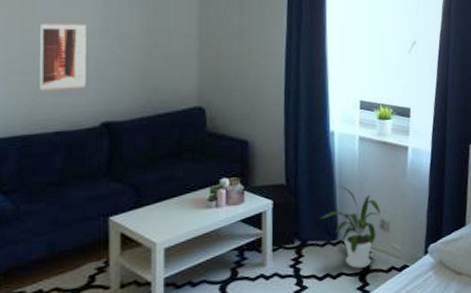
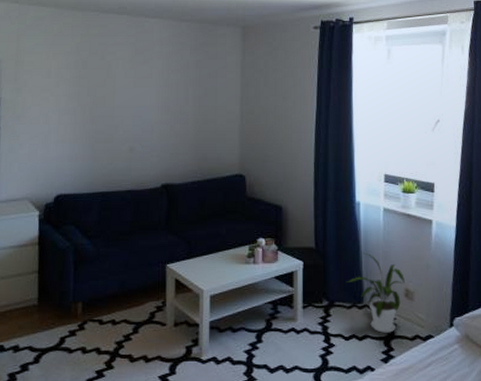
wall art: present [39,22,86,91] -> none [116,101,152,157]

